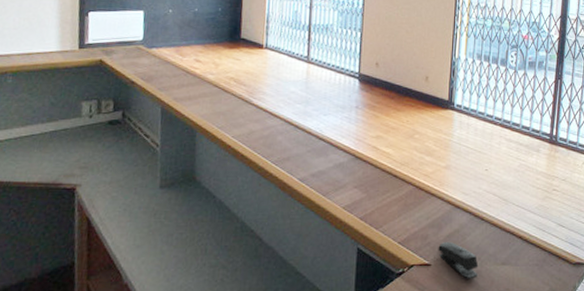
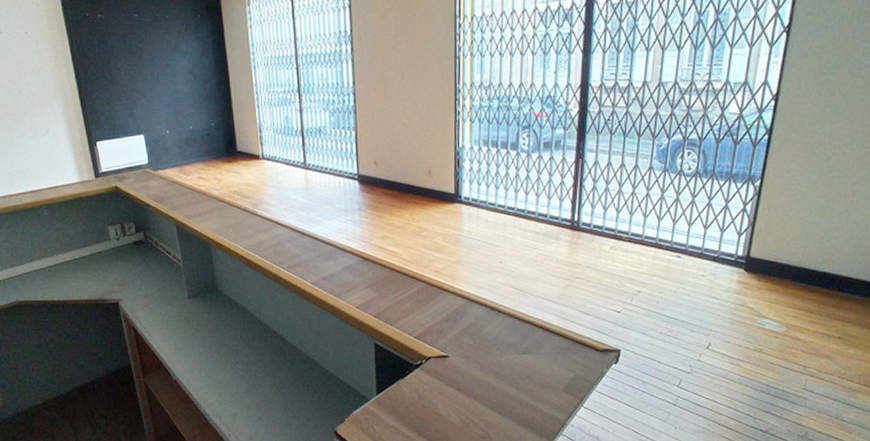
stapler: present [438,241,478,279] -> none [454,333,497,369]

